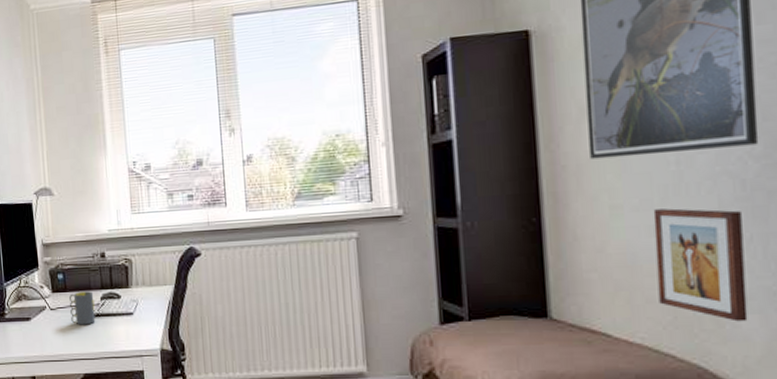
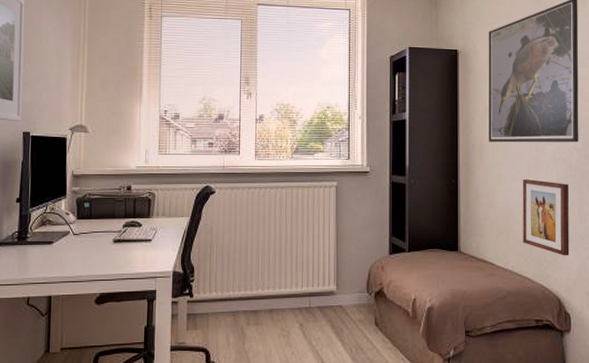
mug: present [69,291,96,325] -> none [93,219,117,249]

